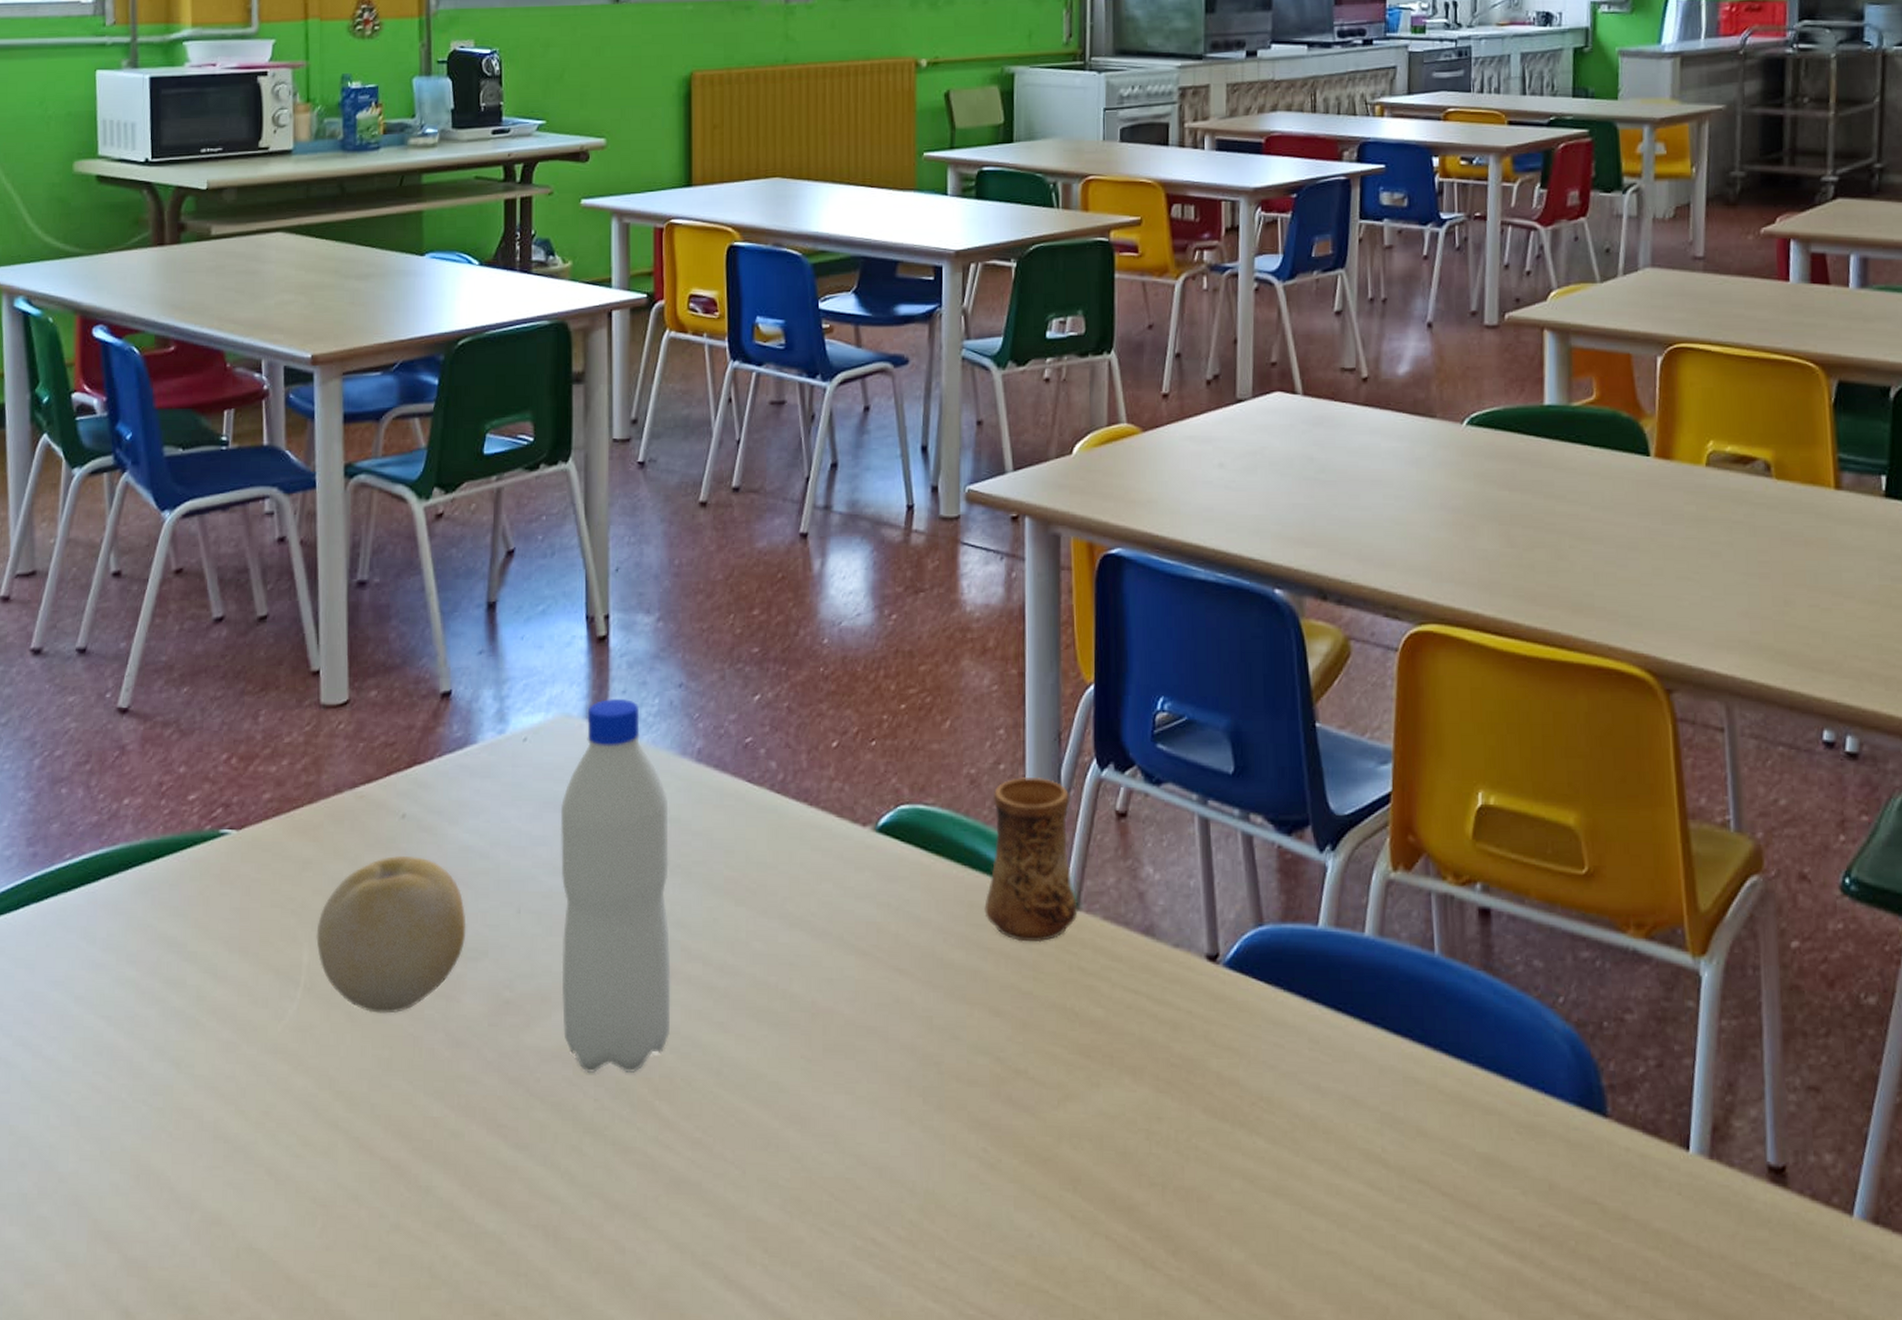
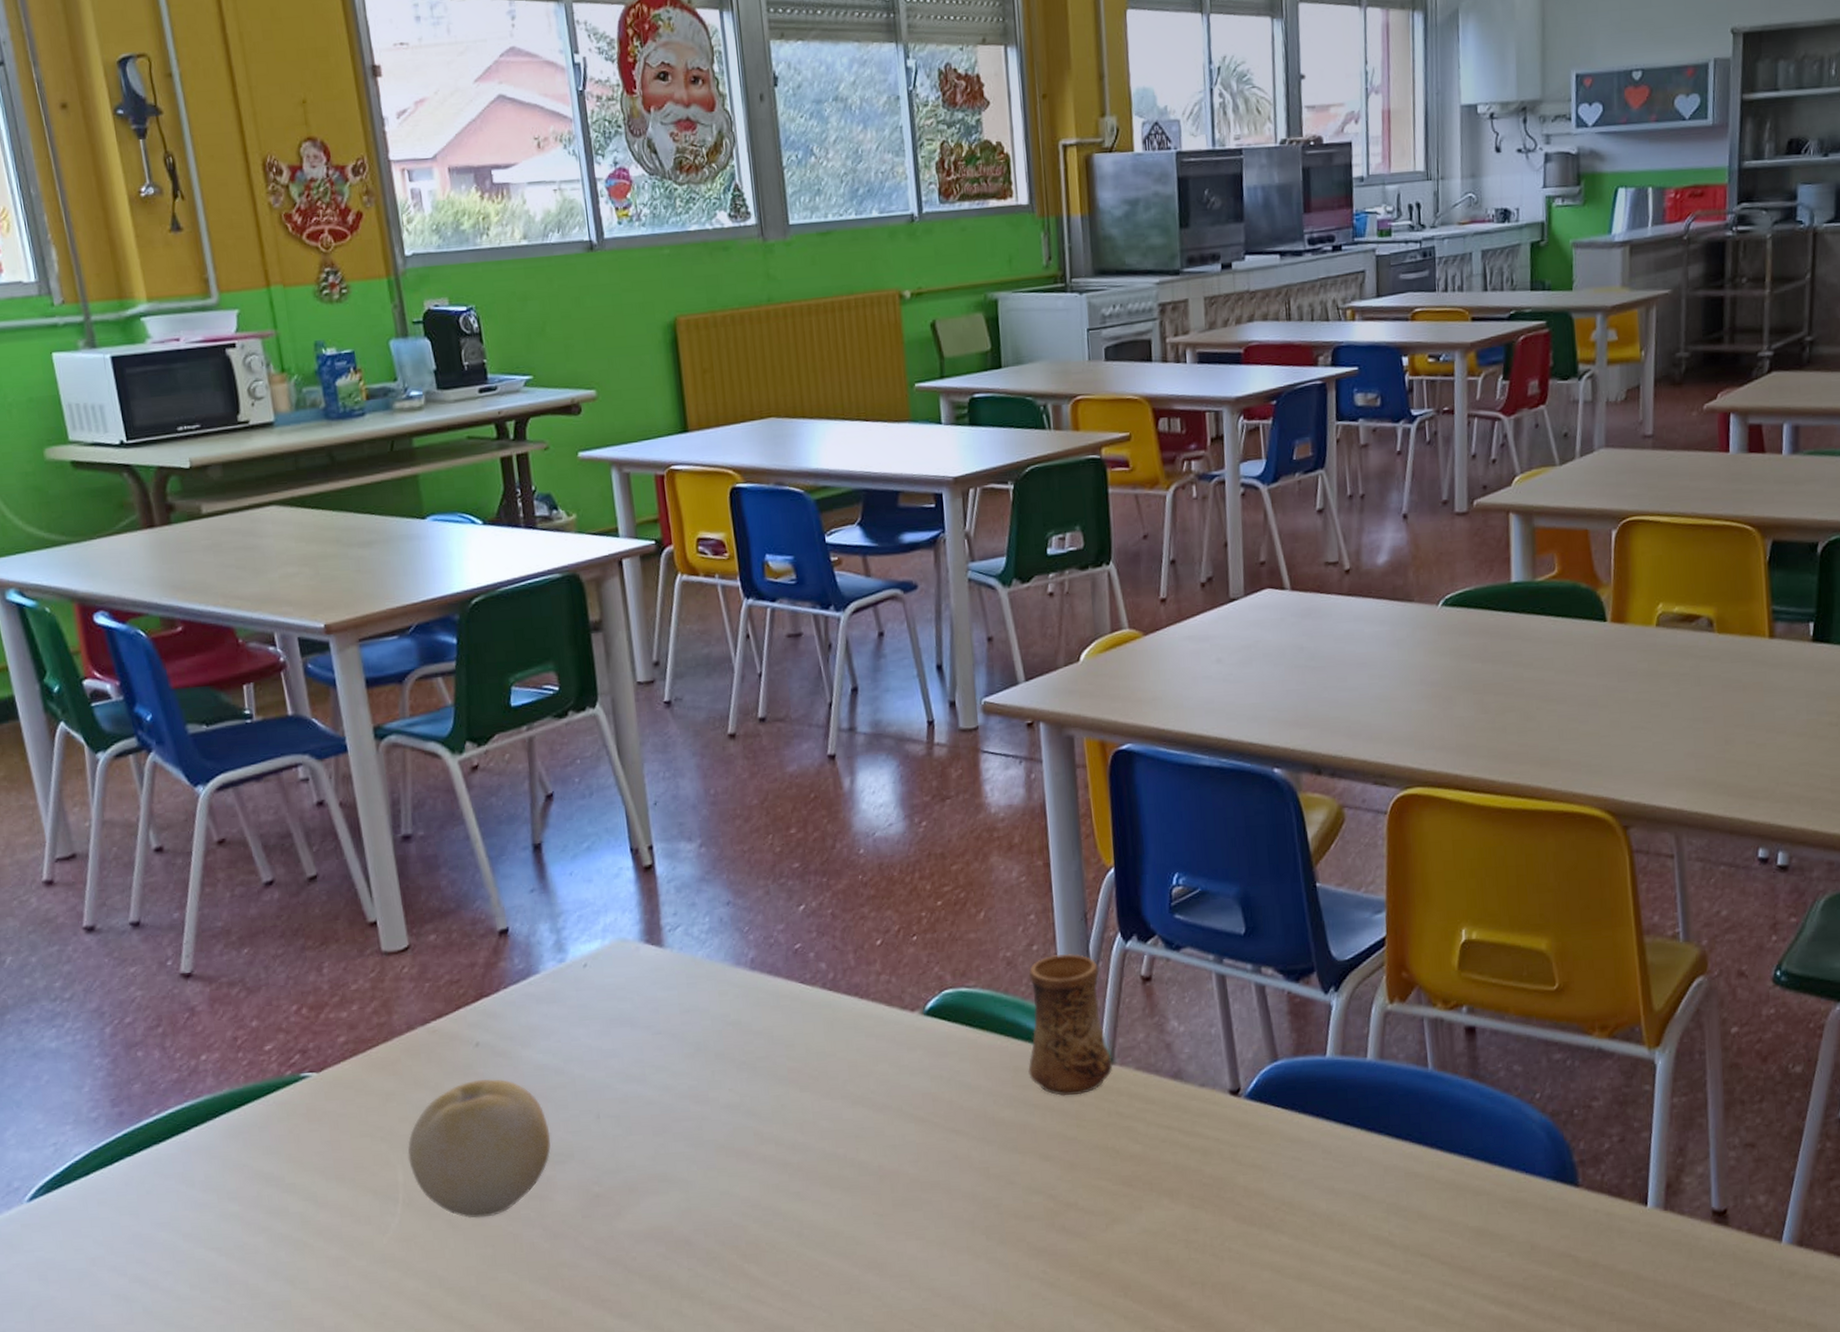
water bottle: present [560,698,671,1074] -> none [627,920,751,1248]

